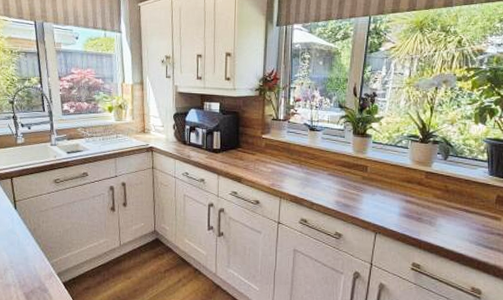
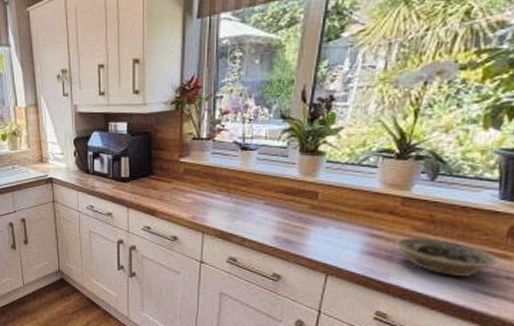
bowl: none [423,203,492,234] -> present [395,237,499,277]

